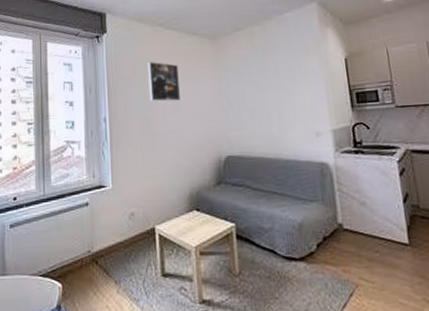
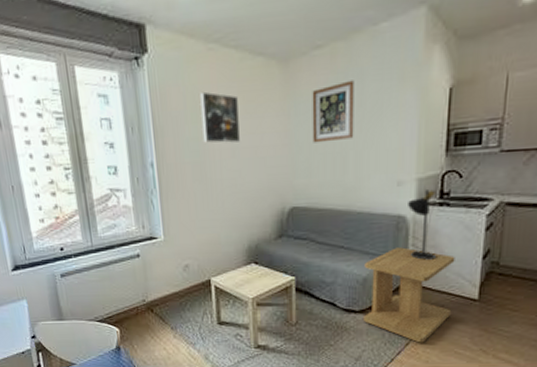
wall art: none [237,53,275,101] -> present [312,80,354,143]
side table: none [298,192,387,293] -> present [364,247,455,343]
table lamp: none [328,139,363,205] -> present [408,189,437,260]

